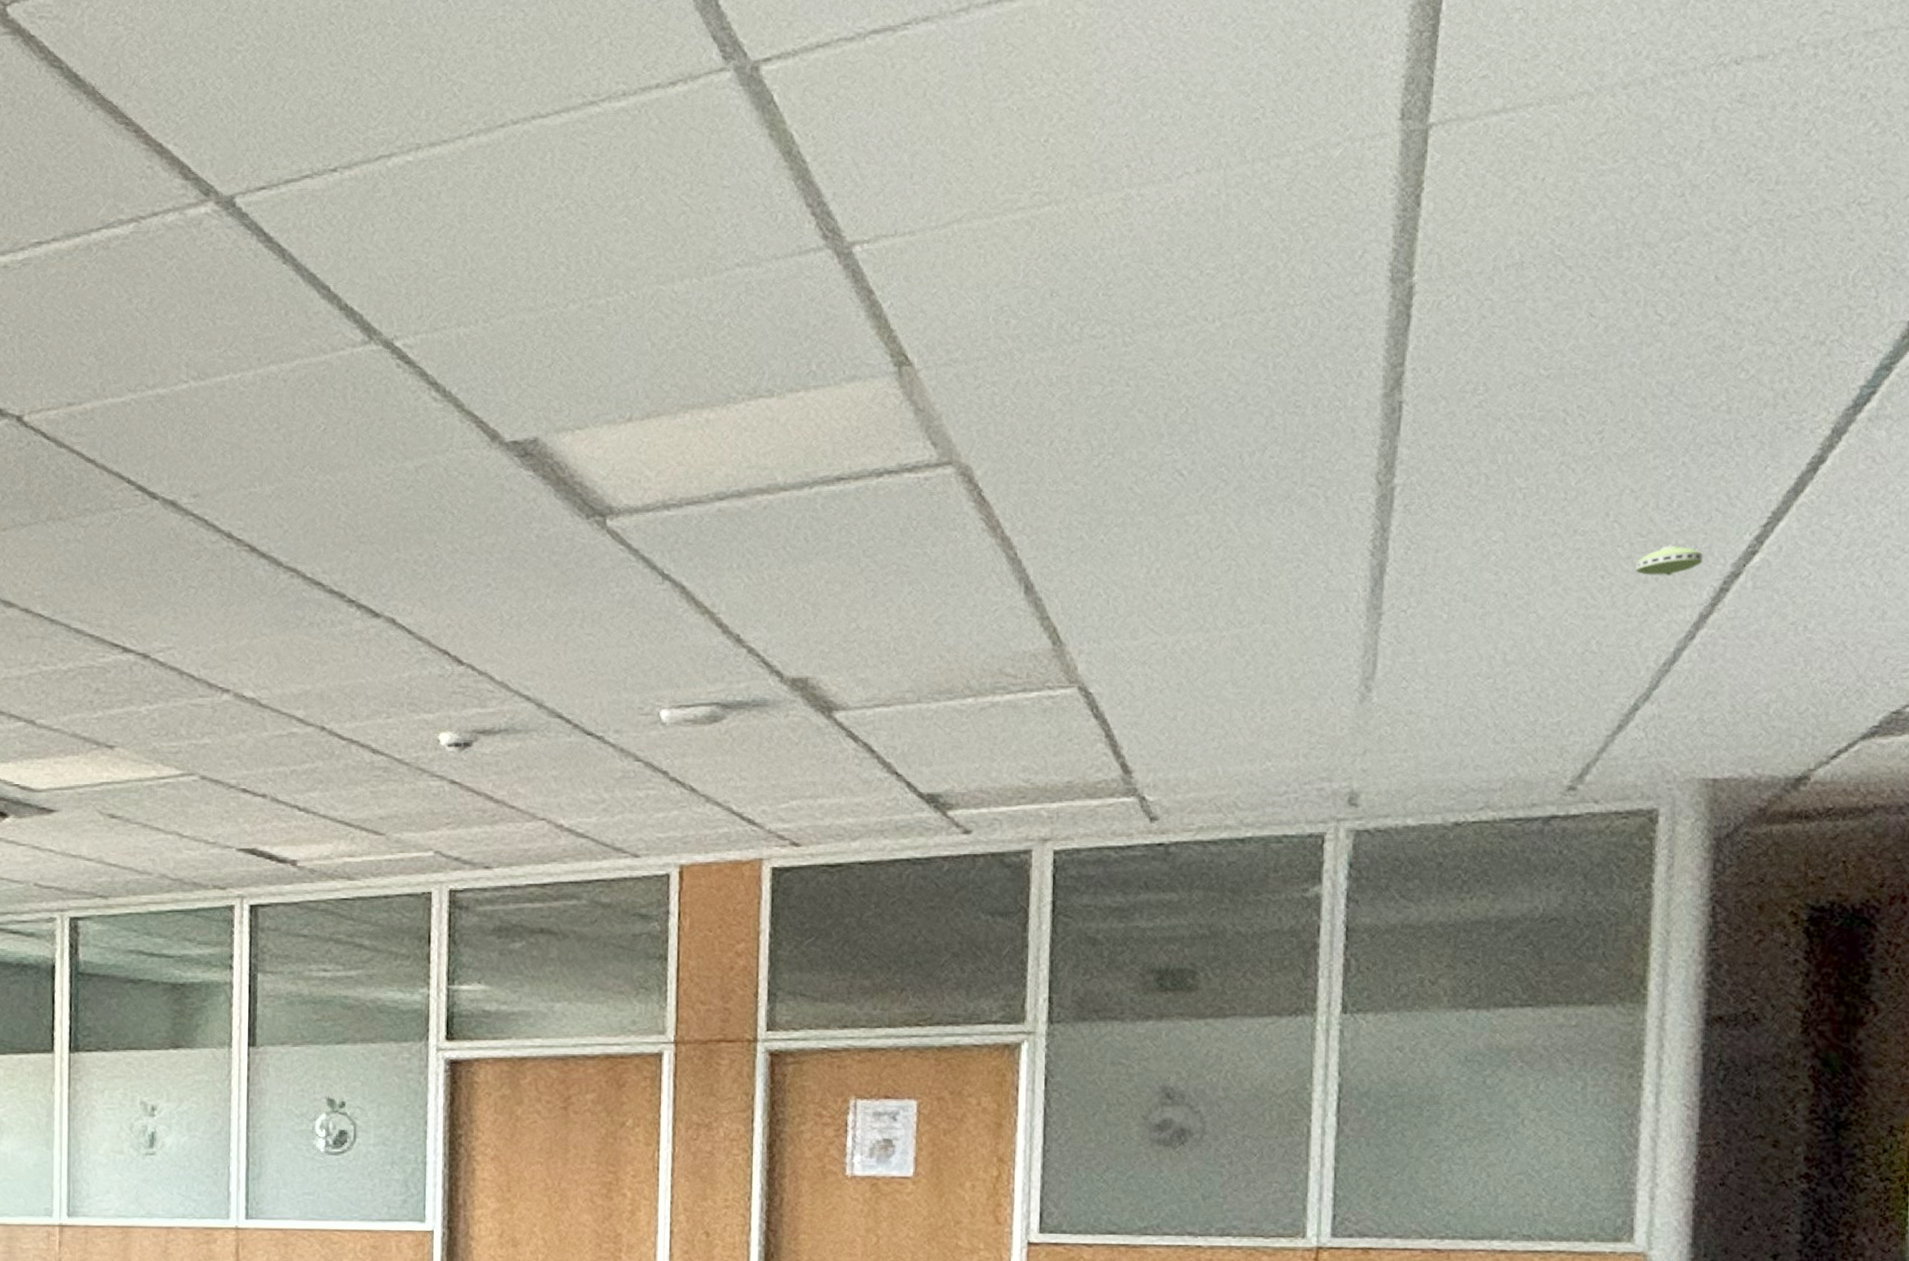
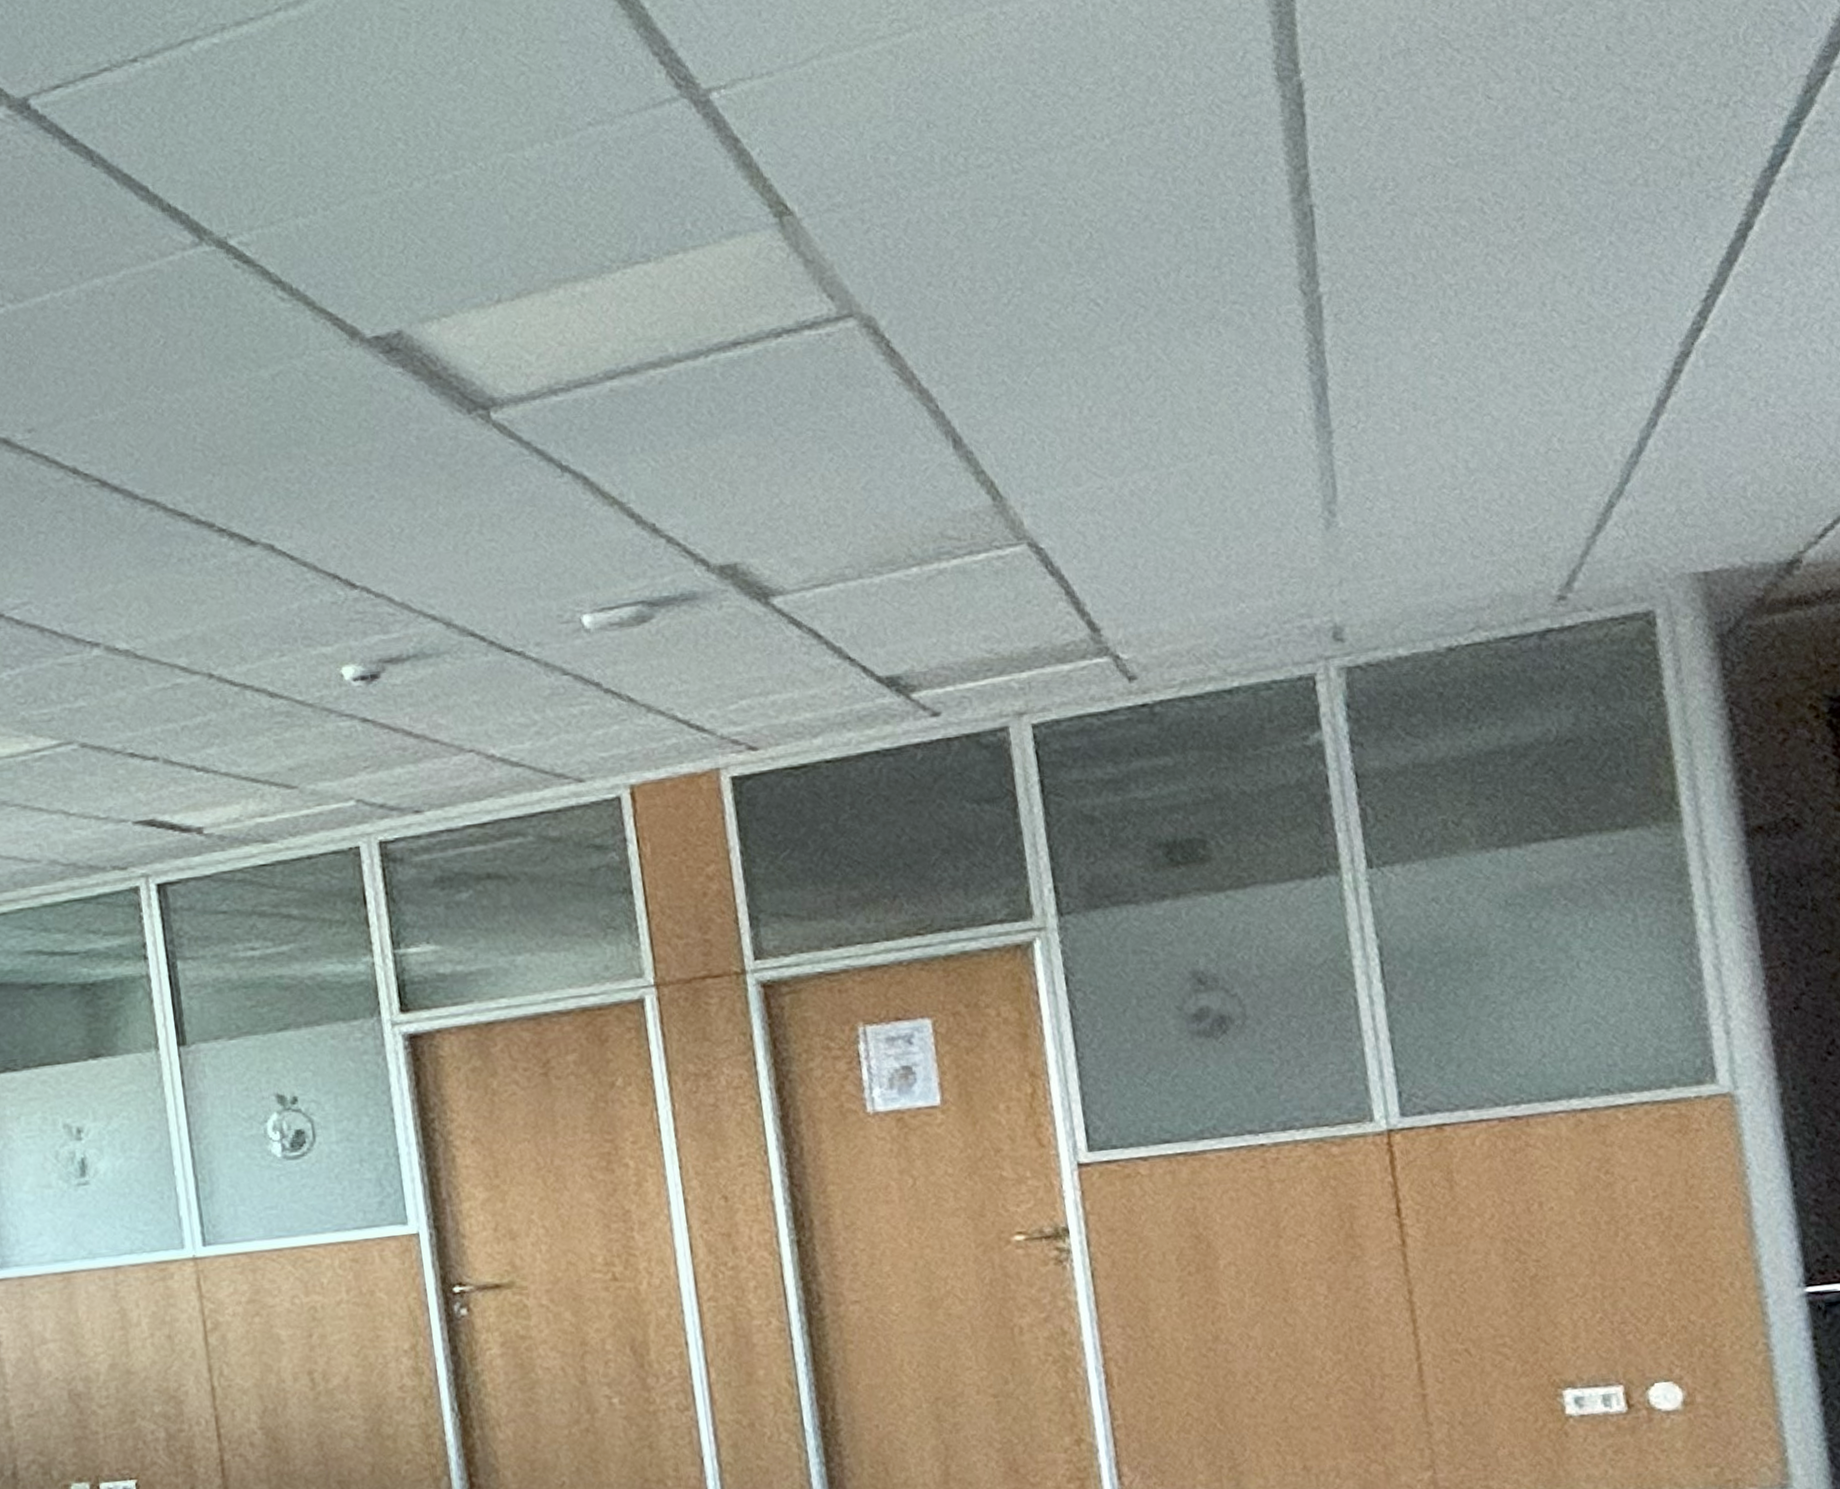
smoke detector: present [1635,545,1703,576] -> none [1582,329,1650,364]

